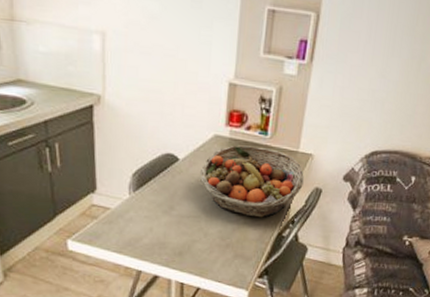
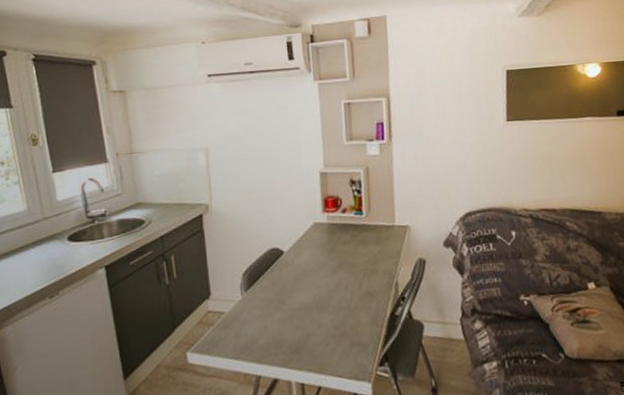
fruit basket: present [199,145,304,218] -> none [304,227,406,300]

